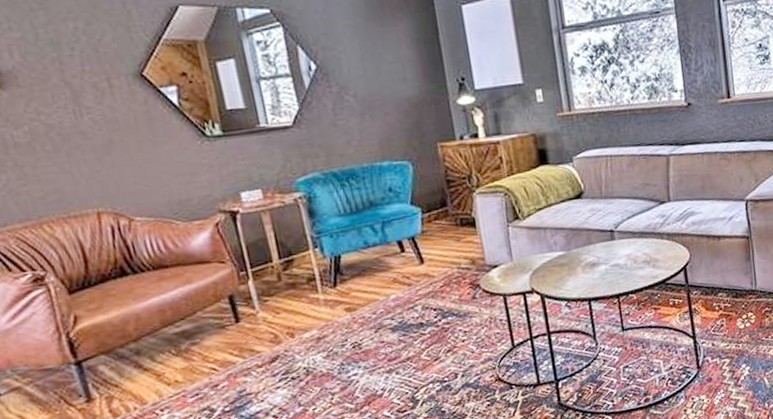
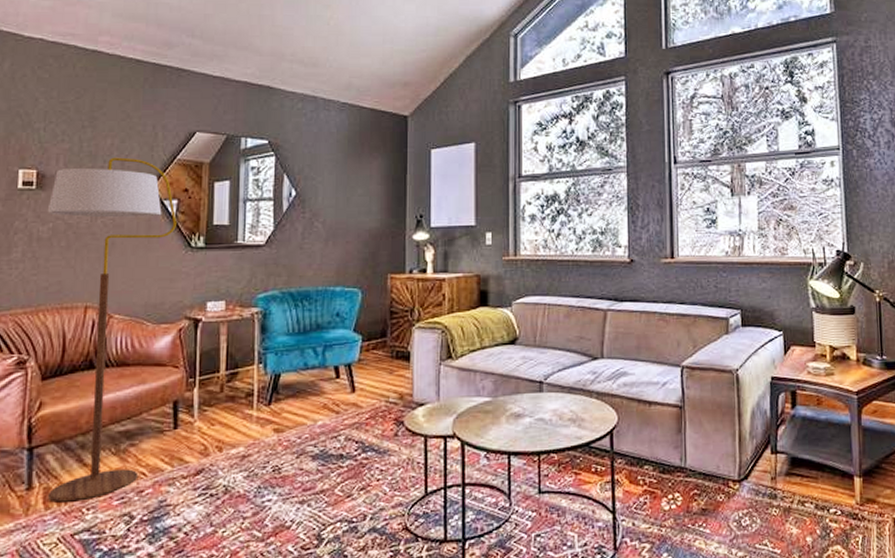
floor lamp: none [13,42,209,409] -> present [47,157,177,502]

